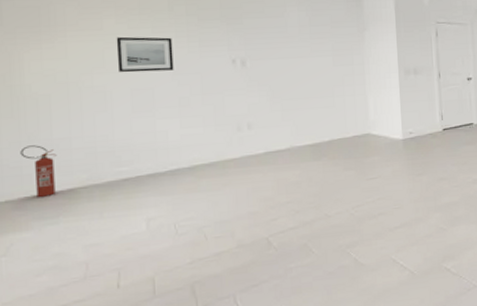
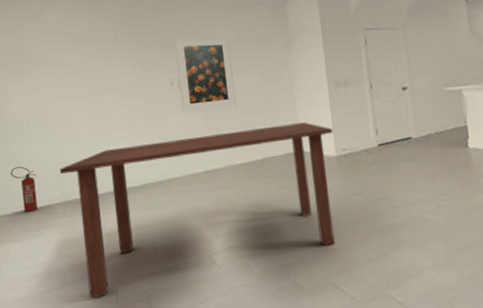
dining table: none [88,106,401,291] -> present [59,122,335,299]
wall art: present [116,36,174,73] -> none [75,64,122,100]
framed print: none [240,15,306,93] -> present [174,36,237,113]

